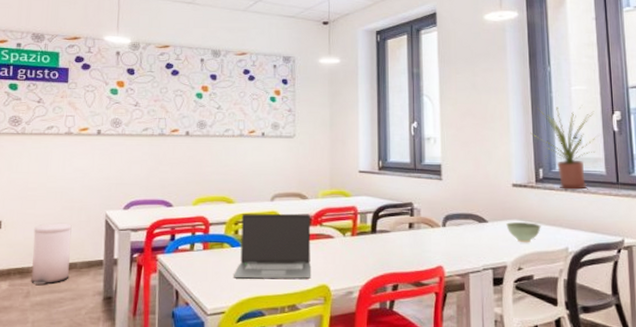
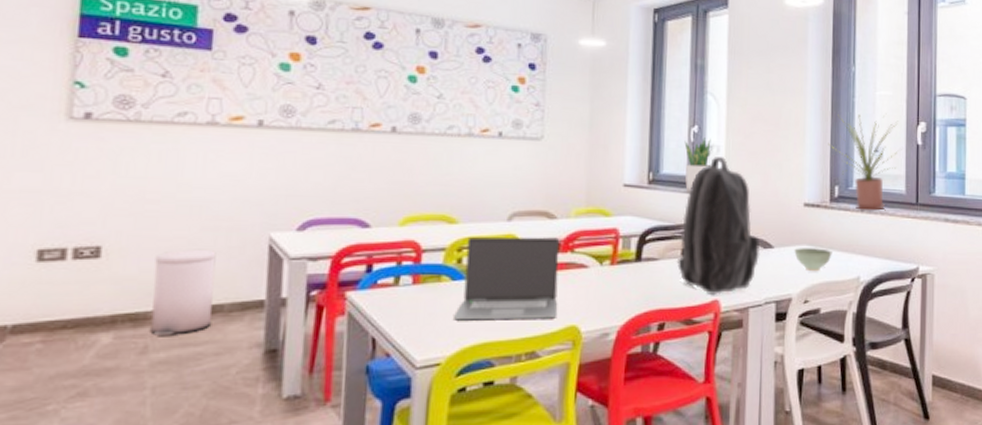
backpack: none [405,147,476,261] -> present [676,157,760,295]
planter: none [406,131,430,177] -> present [684,137,712,193]

